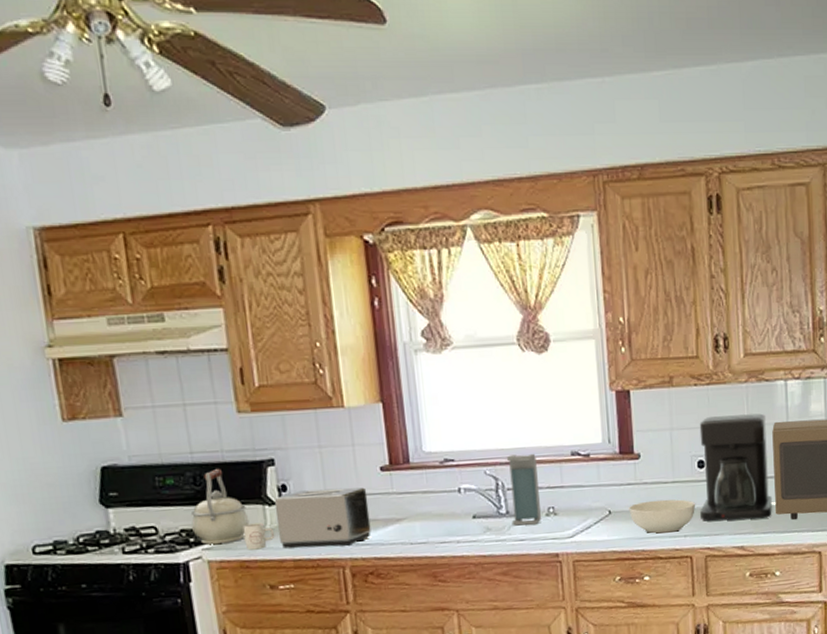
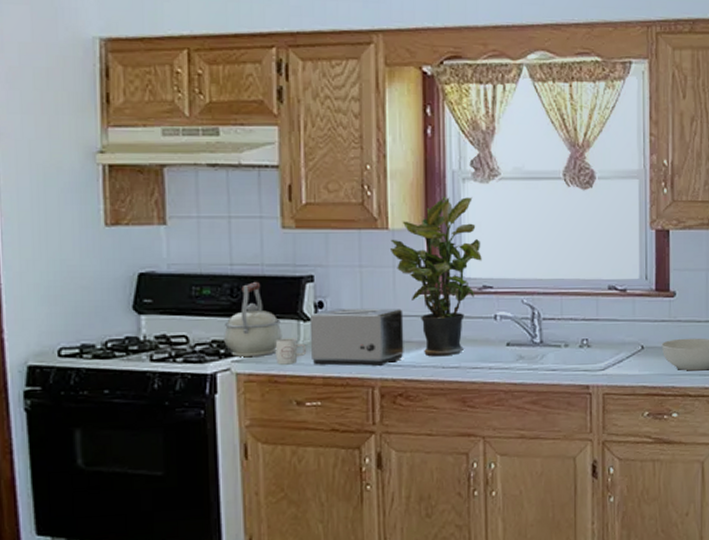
potted plant: none [347,369,441,533] -> present [389,196,482,357]
soap dispenser: present [506,453,542,526] -> none [544,285,575,356]

